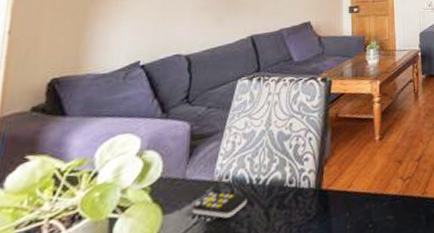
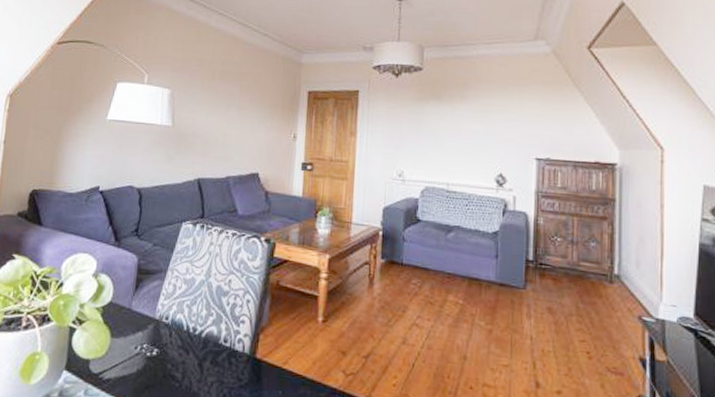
remote control: present [192,191,247,219] -> none [135,328,184,359]

